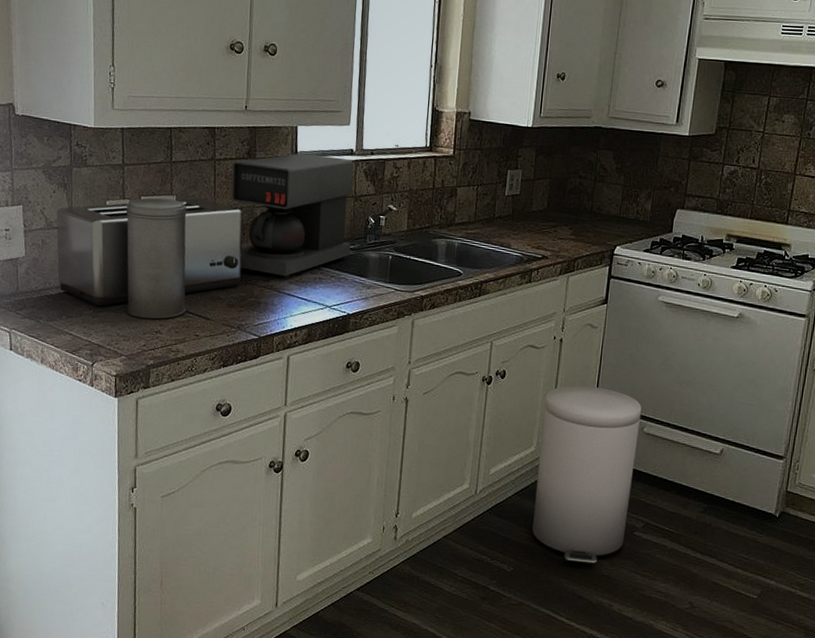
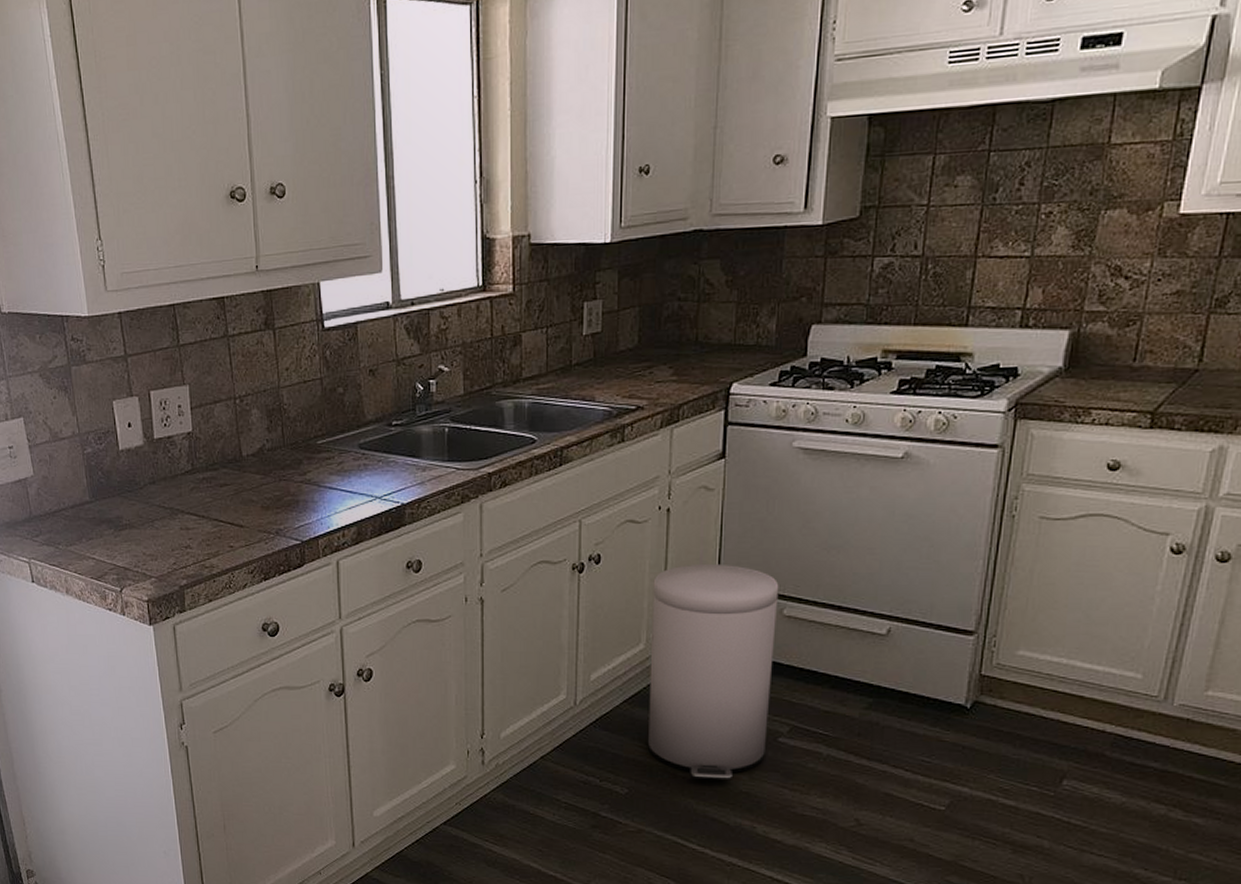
toaster: present [56,198,243,307] -> none [60,385,274,524]
canister: present [126,198,187,320] -> none [135,390,216,533]
coffee maker: present [231,153,353,279] -> none [248,314,398,470]

